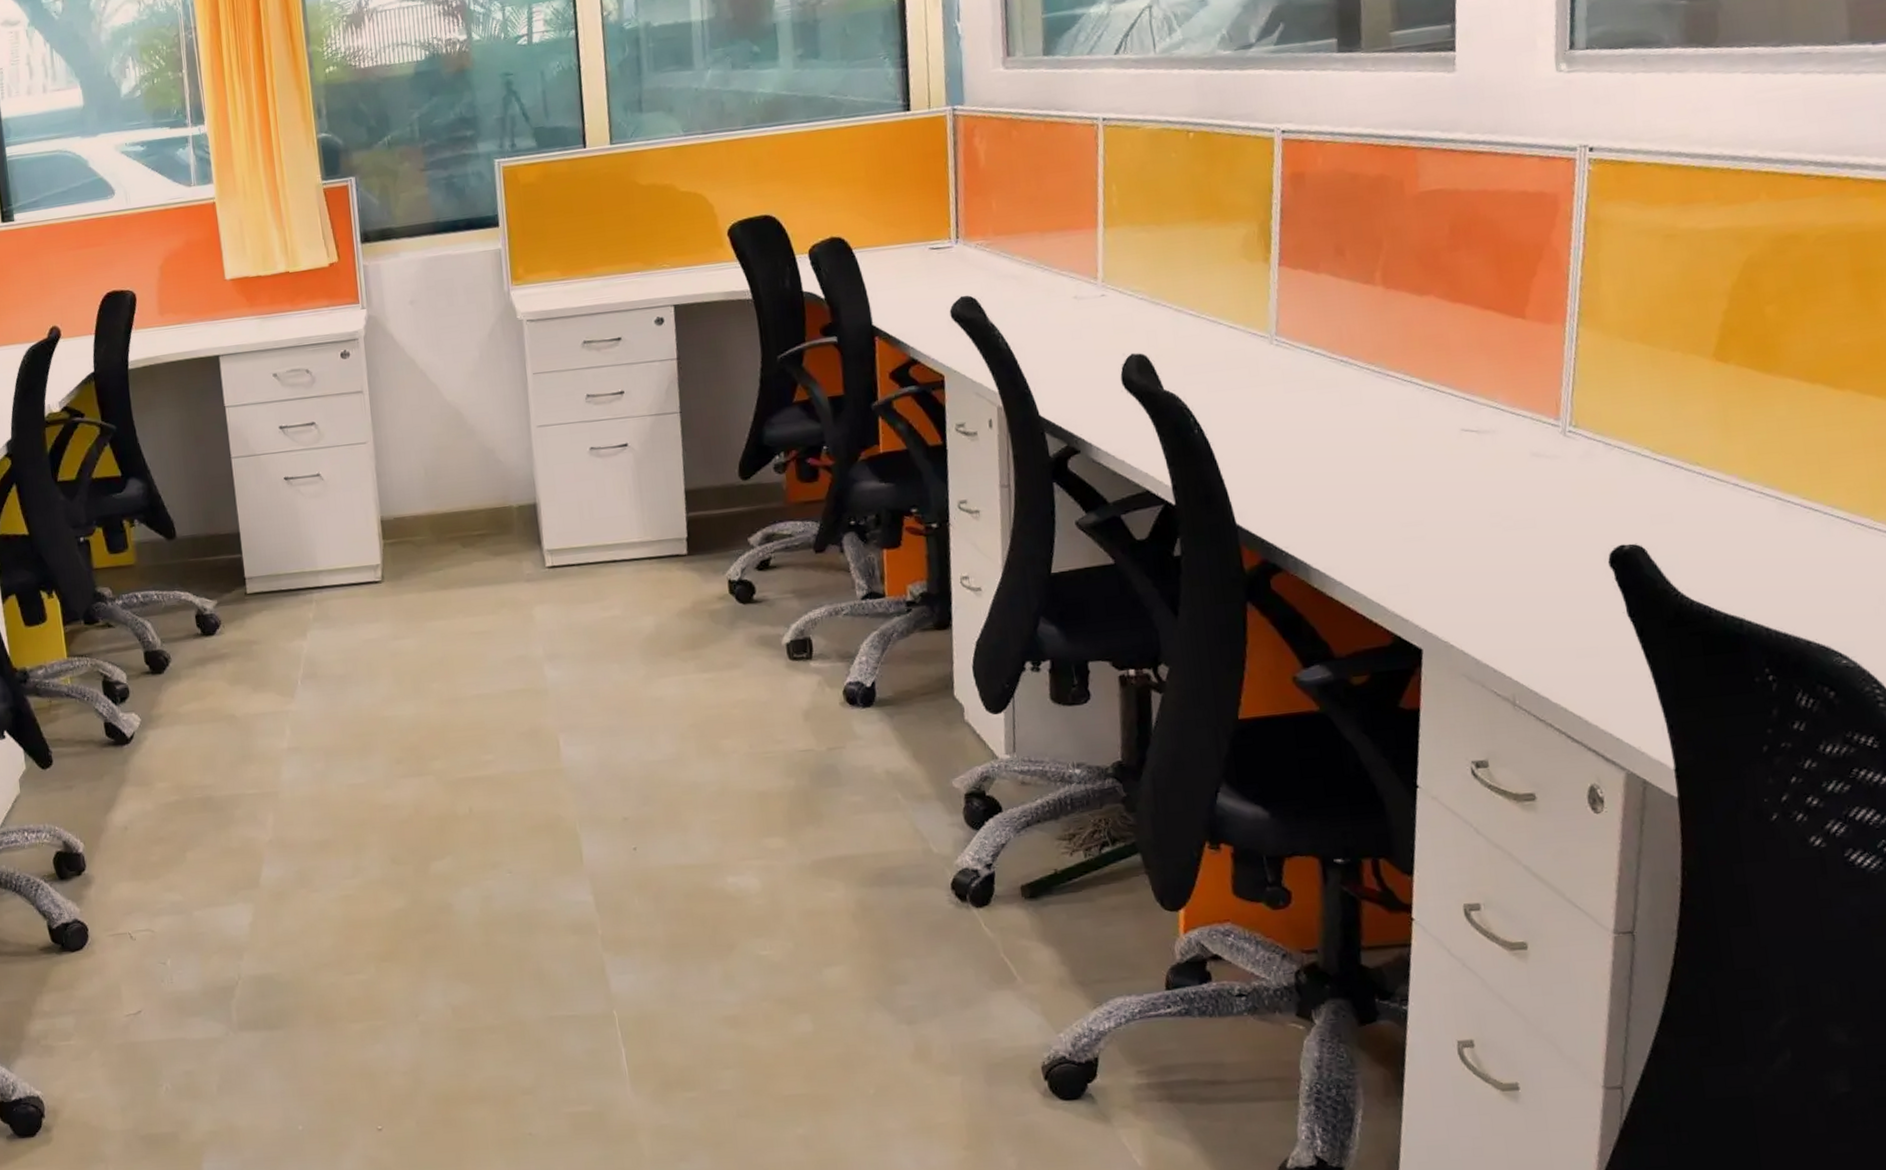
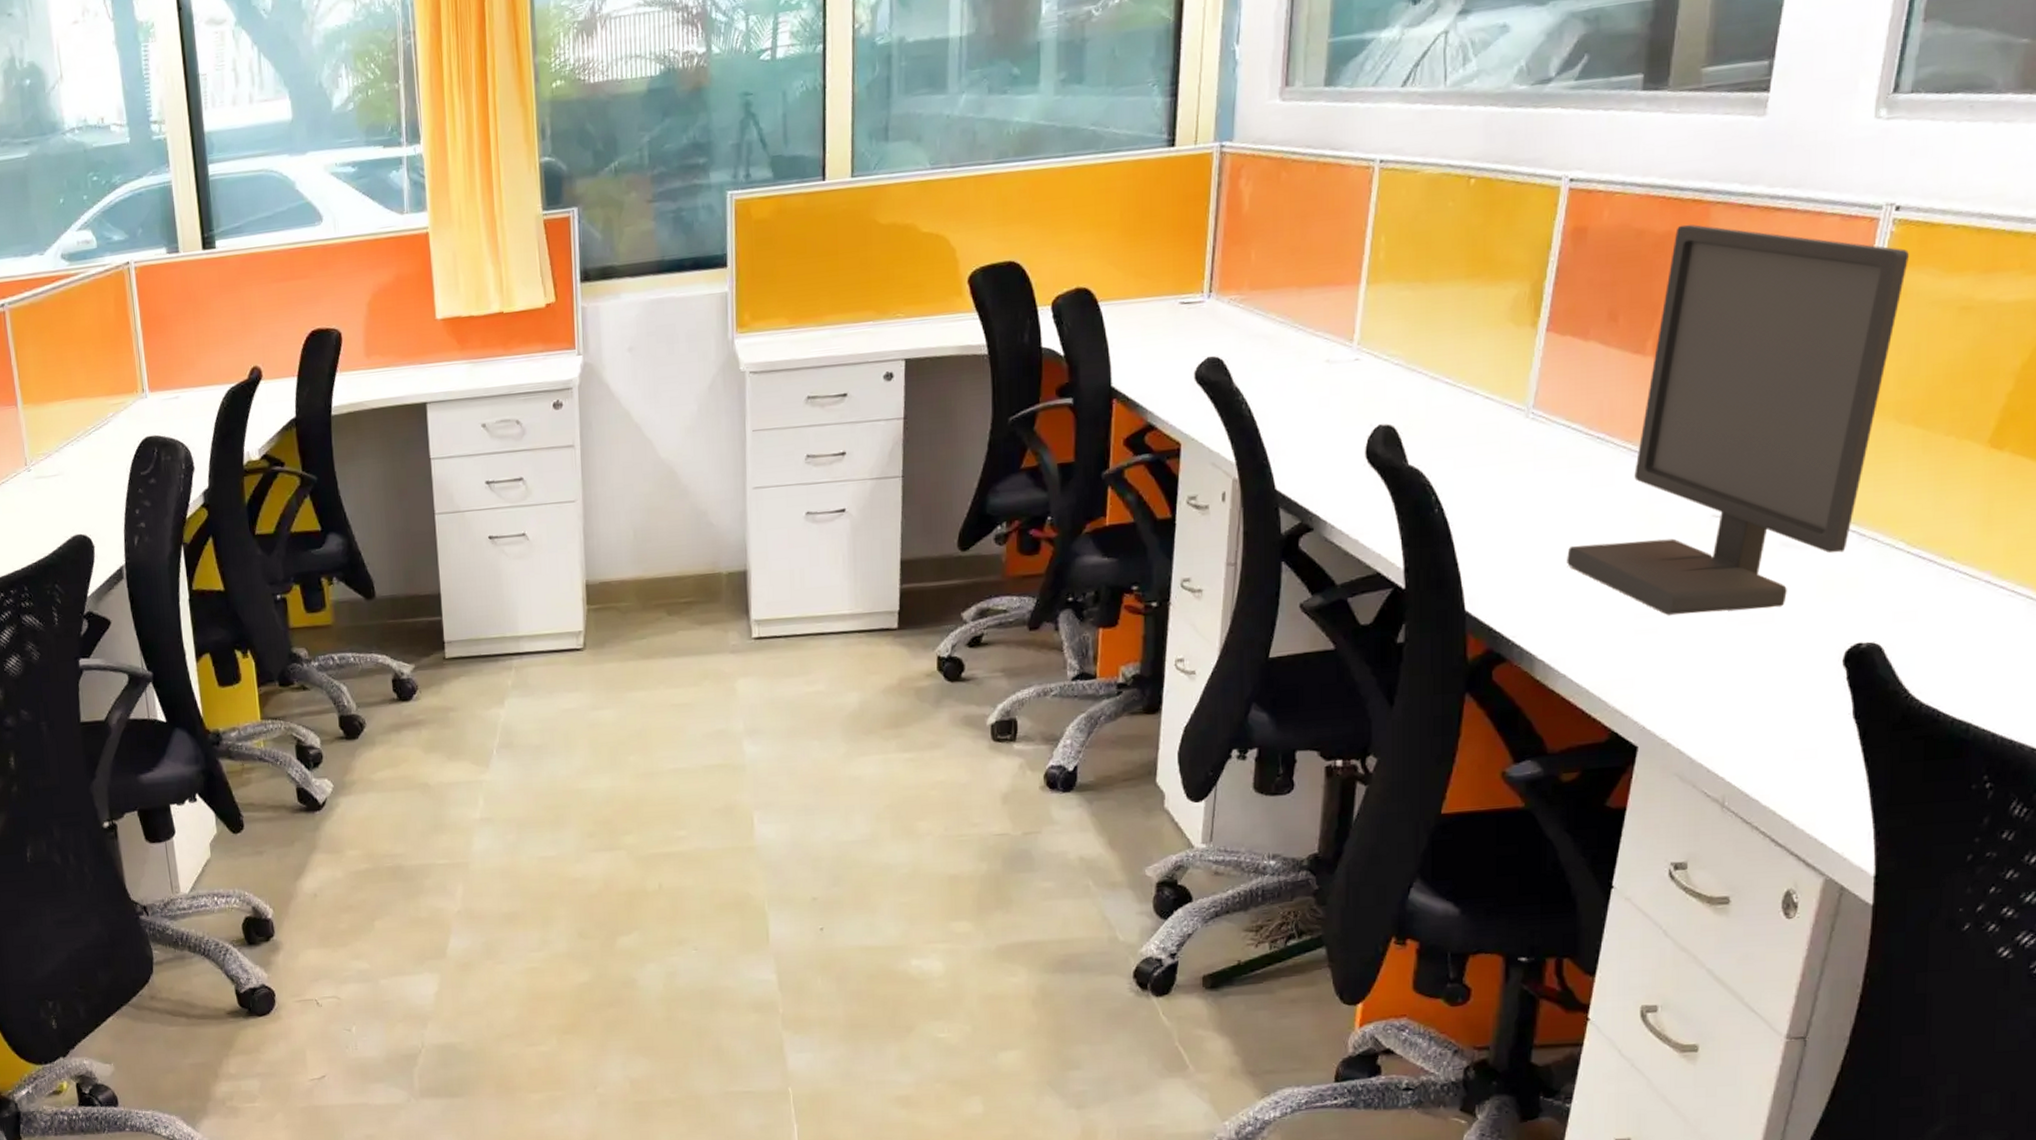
computer monitor: none [1327,167,1609,523] -> present [1567,224,1909,615]

